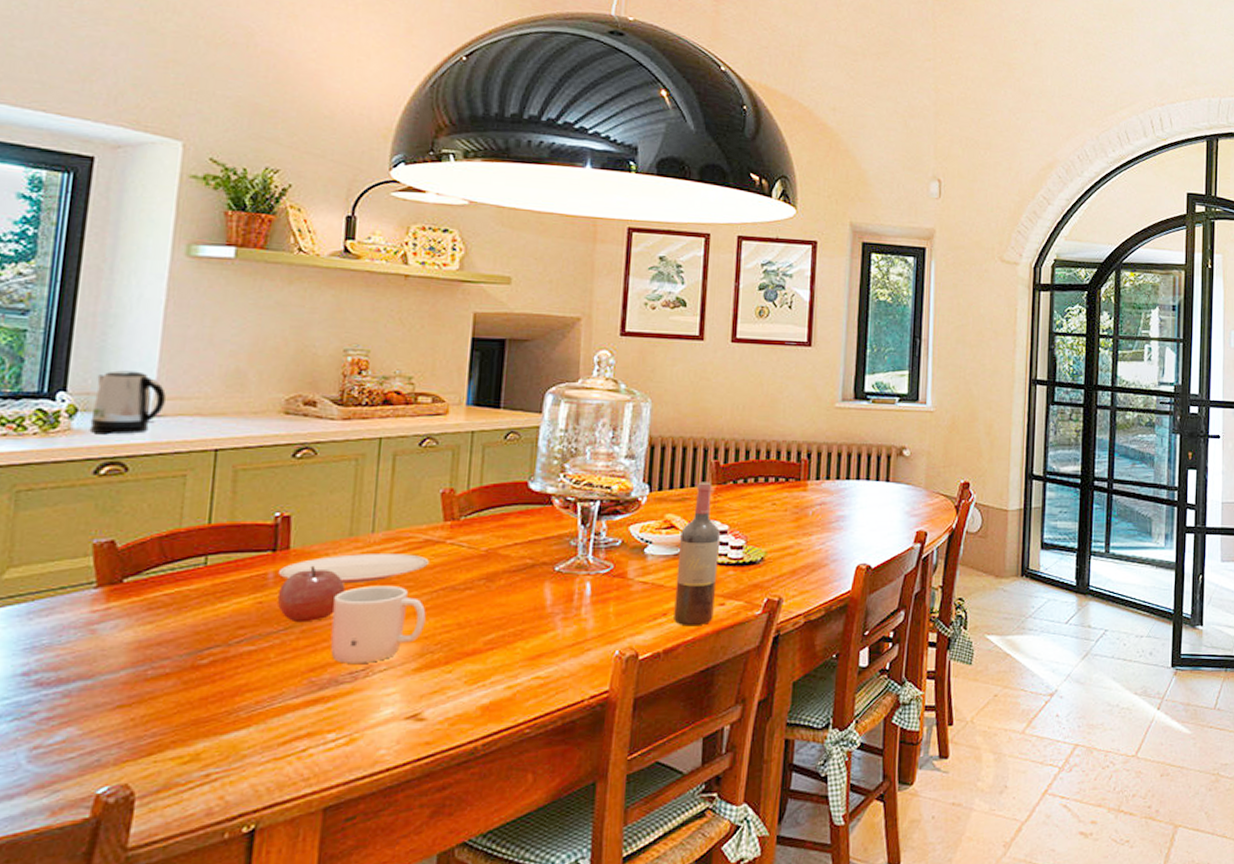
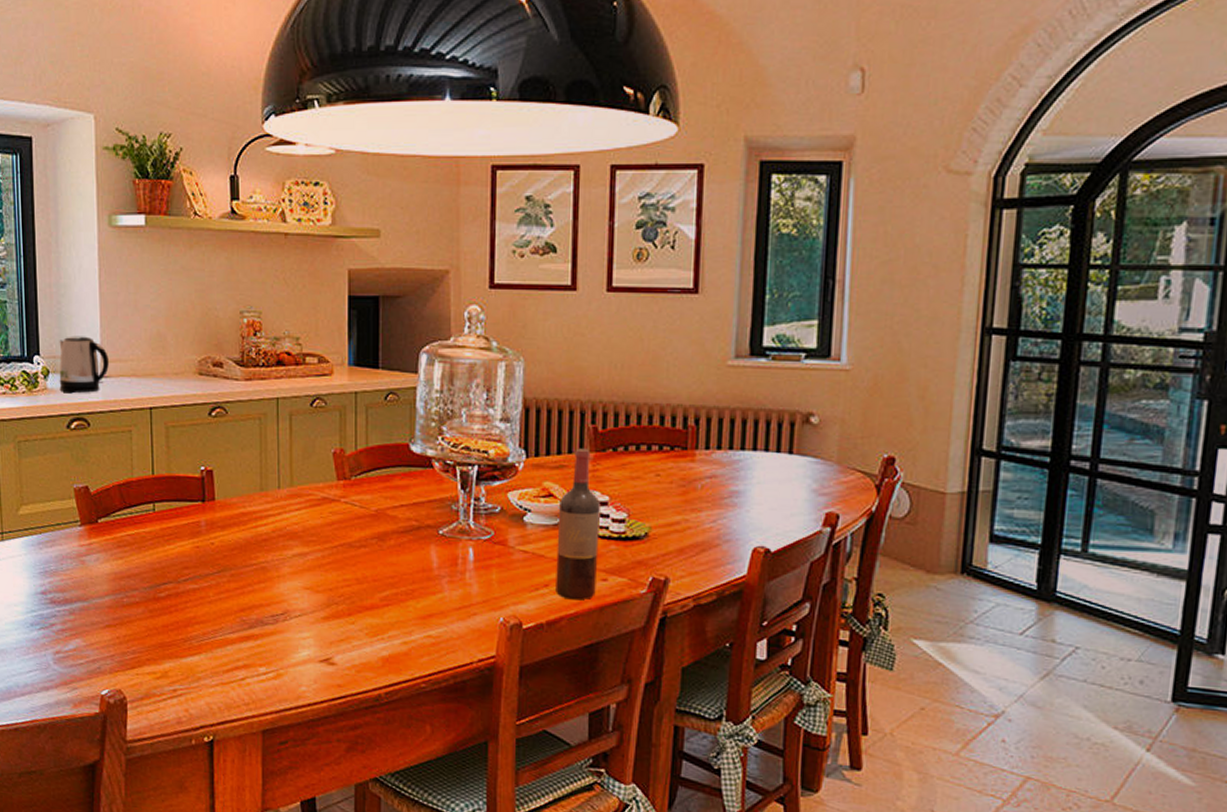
fruit: present [277,565,346,623] -> none [210,516,262,568]
plate: present [278,554,429,584] -> none [208,508,327,535]
mug: present [330,585,426,664] -> none [253,538,329,608]

